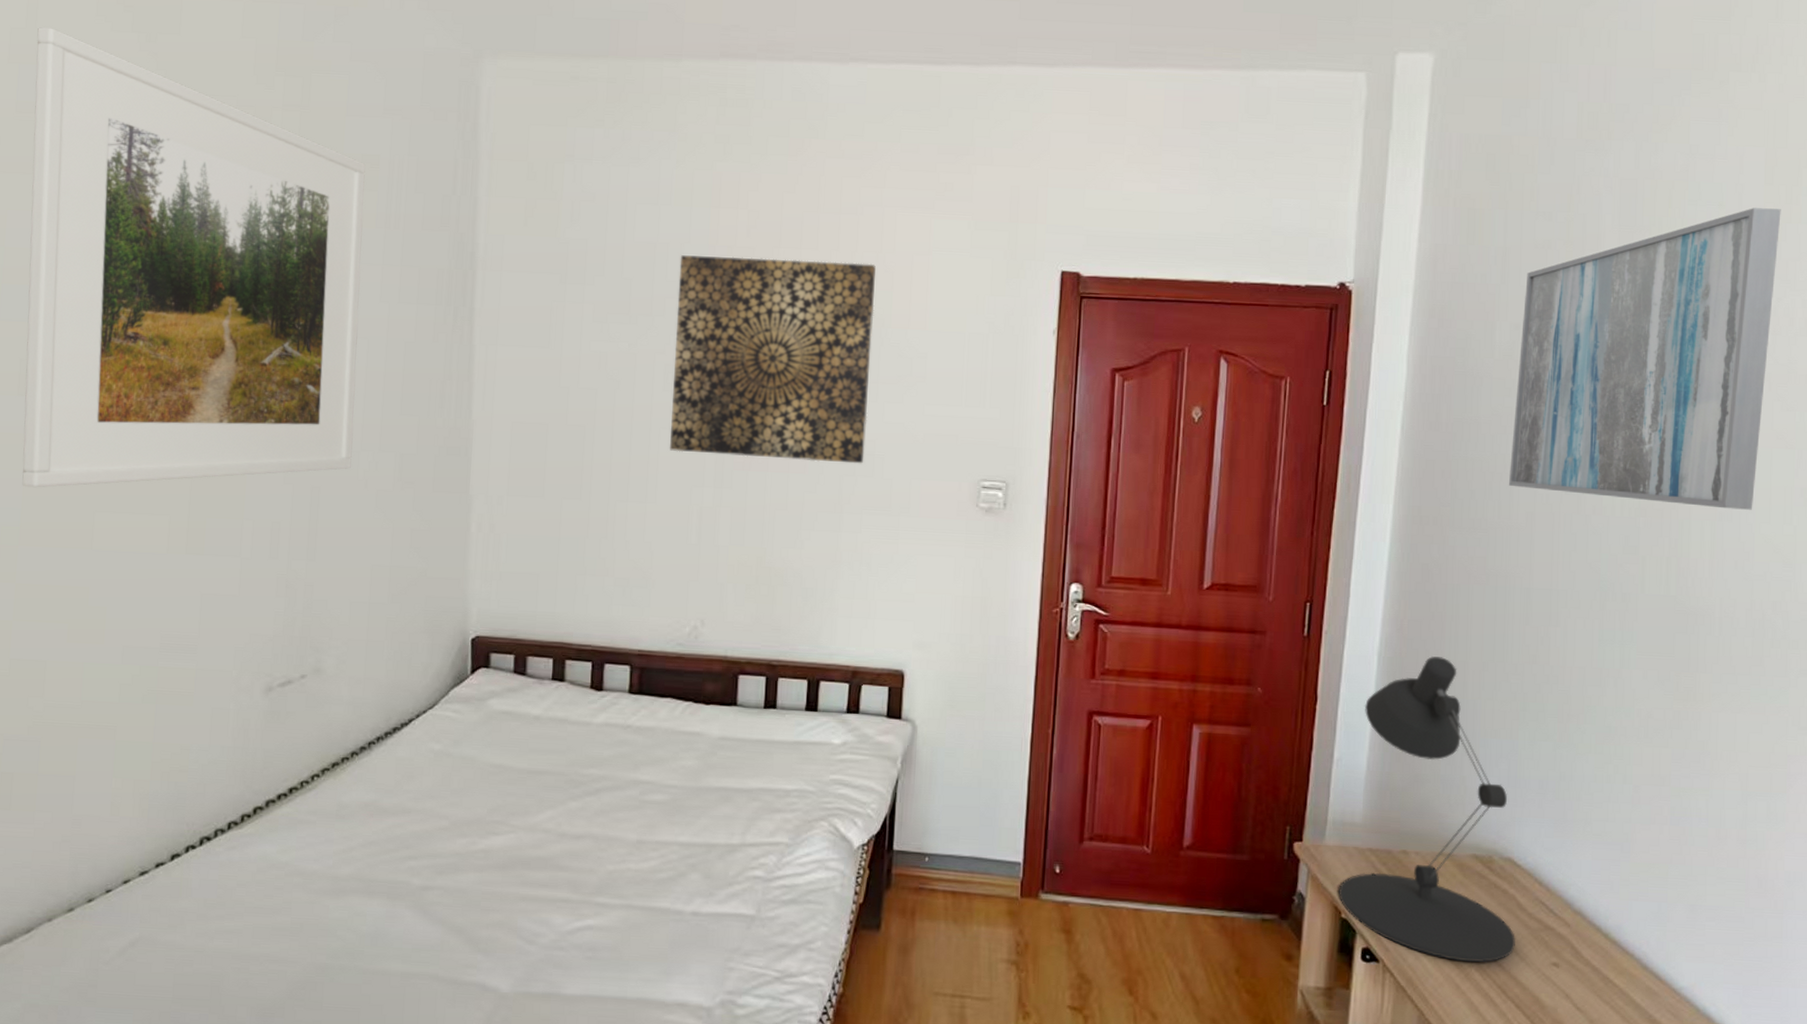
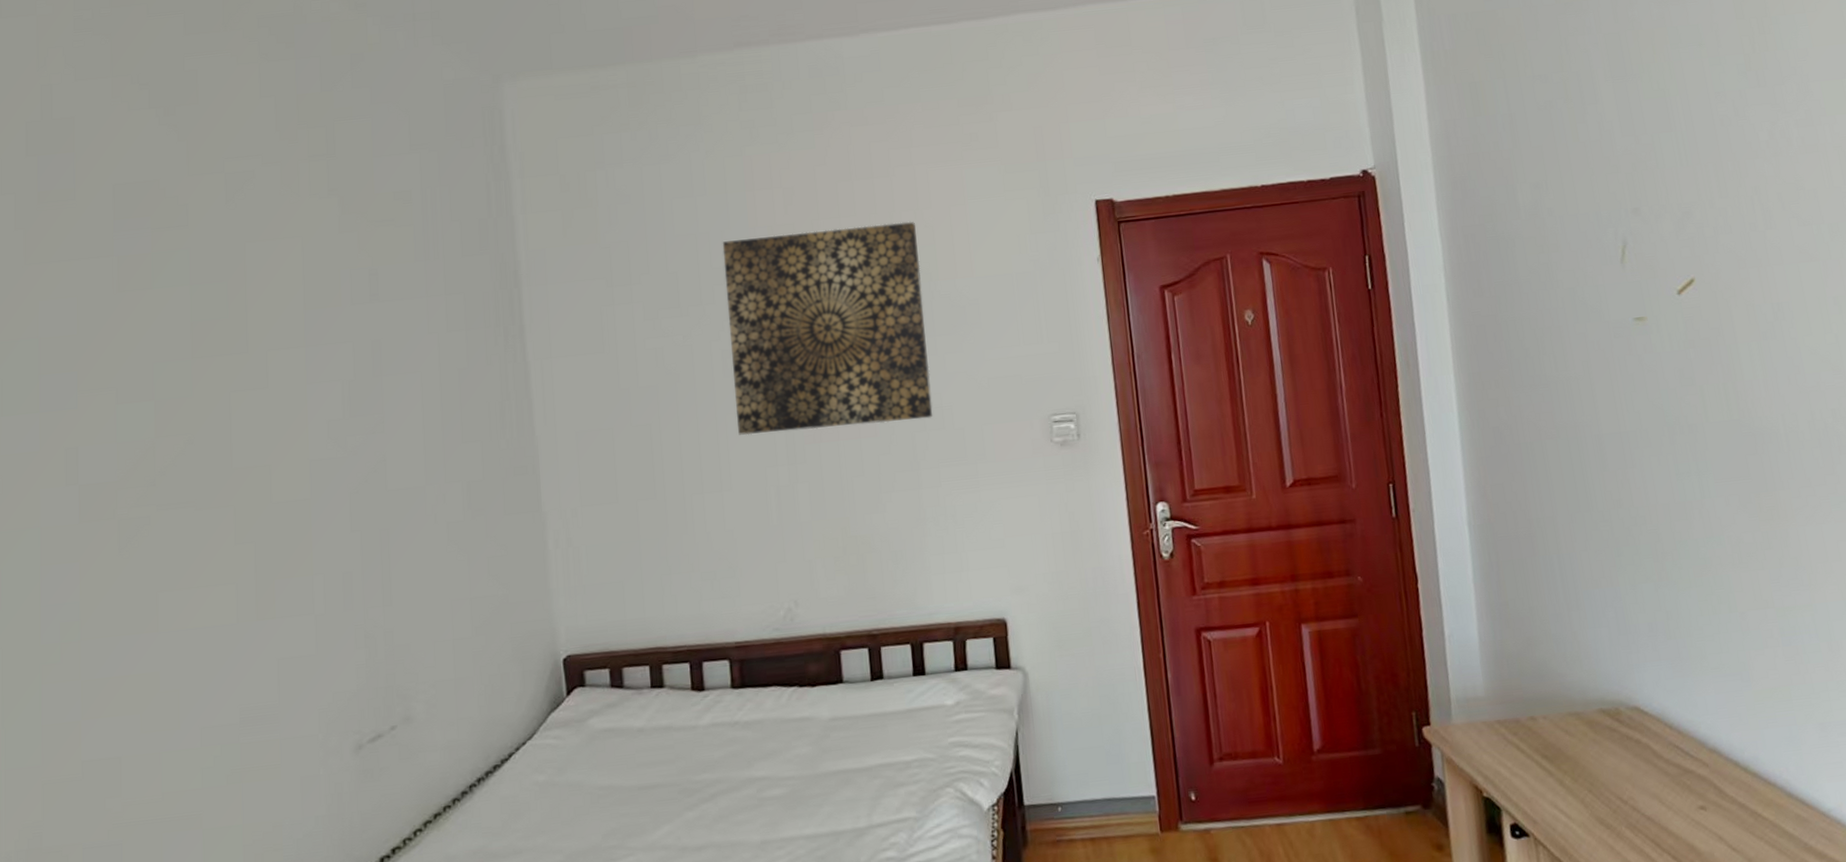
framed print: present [22,27,366,488] -> none [54,116,418,579]
desk lamp: present [1339,656,1515,963] -> none [1464,516,1660,821]
wall art: present [1509,208,1781,510] -> none [1535,40,1793,339]

